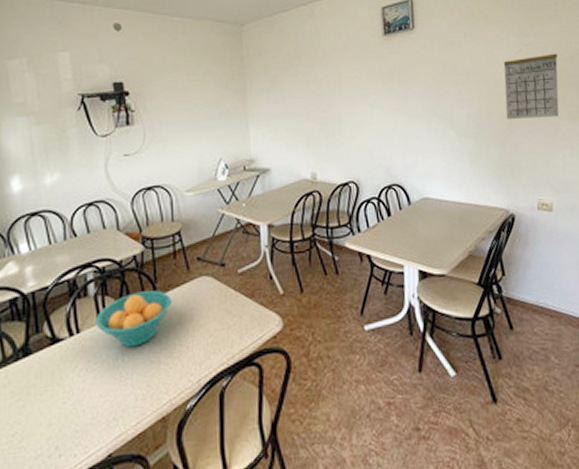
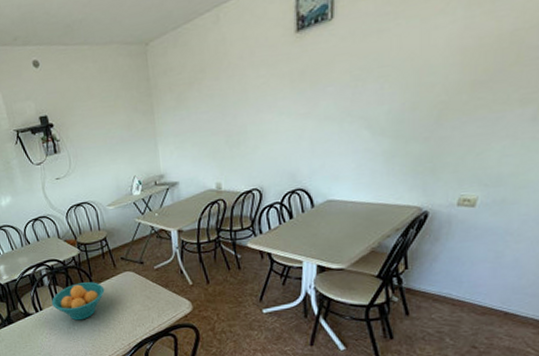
calendar: present [503,44,559,119] -> none [435,15,522,111]

